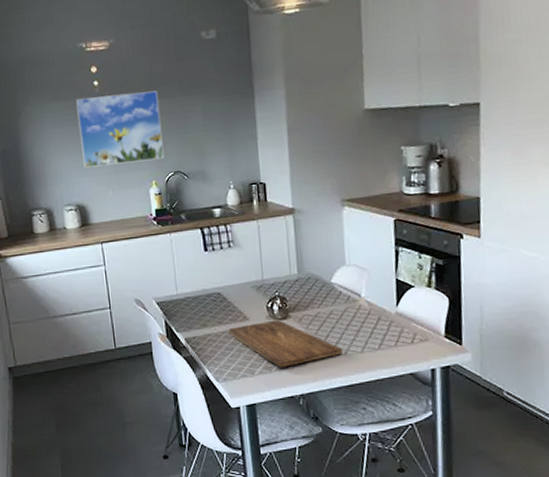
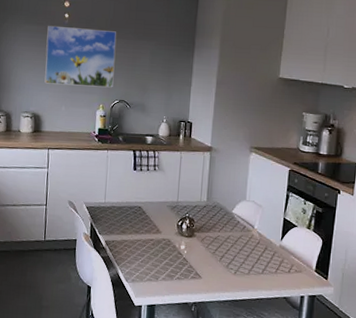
cutting board: present [228,320,343,367] -> none [142,236,234,277]

